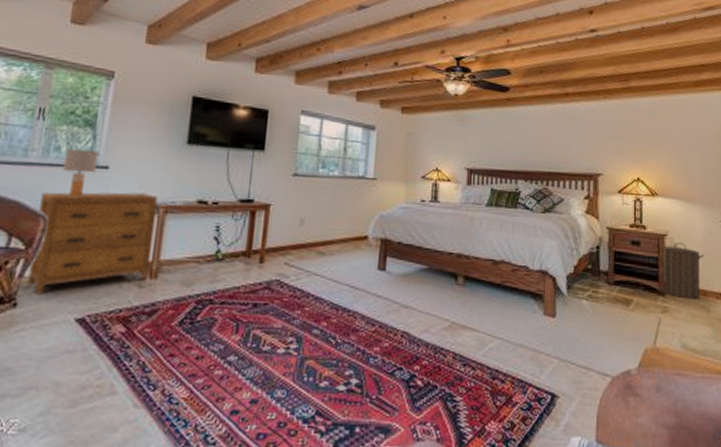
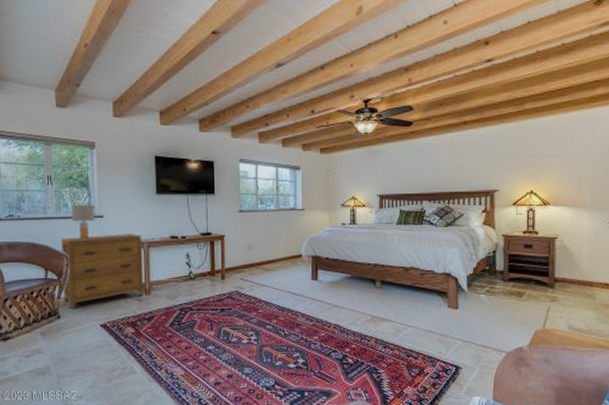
laundry hamper: present [662,242,705,300] -> none [552,243,592,290]

